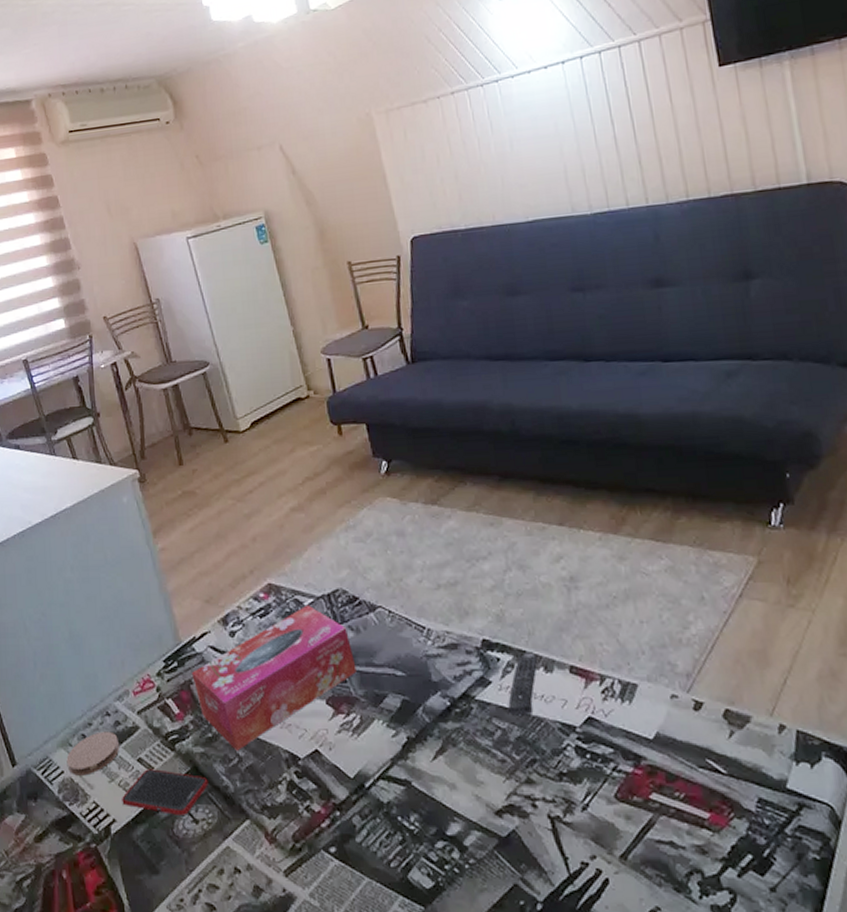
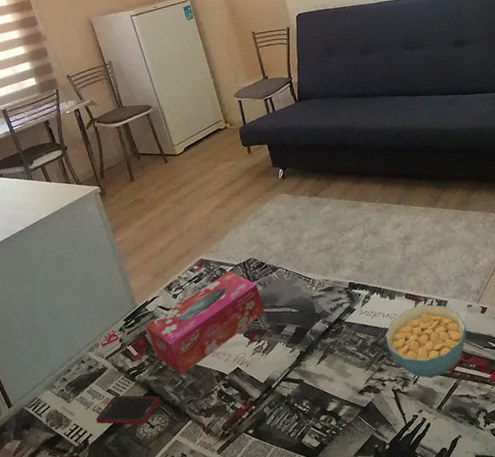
coaster: present [66,731,120,776] -> none [52,373,93,408]
remote control: present [507,652,538,714] -> none [366,287,385,329]
cereal bowl: none [537,687,670,806] -> present [385,304,467,378]

